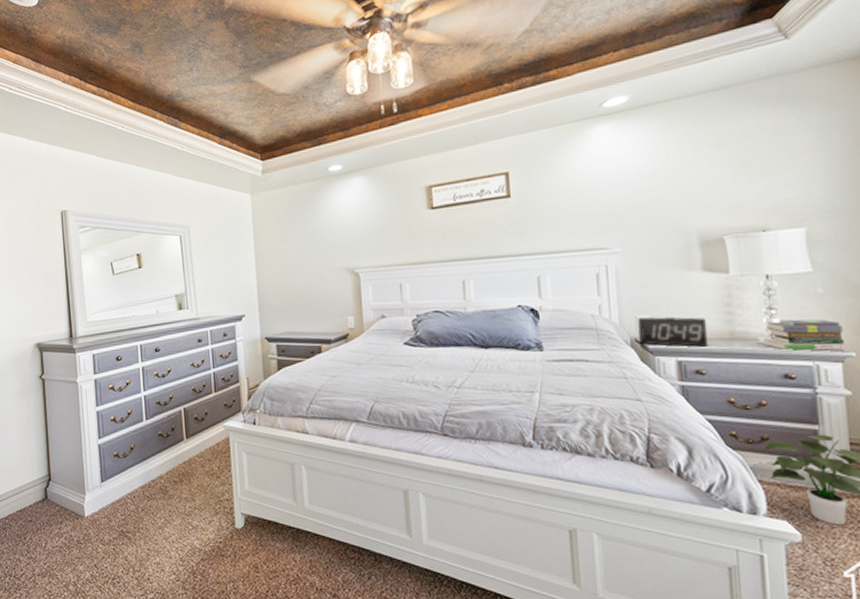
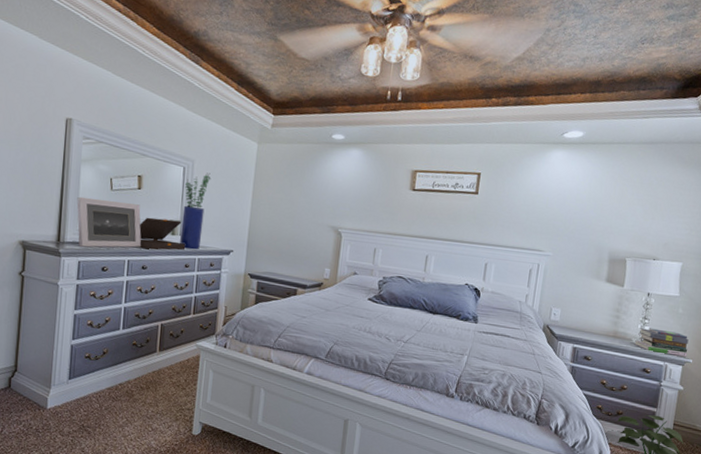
picture frame: none [82,284,151,339] -> present [77,196,142,248]
jewelry box: none [146,293,196,330] -> present [138,217,186,251]
vase: none [184,236,210,322] -> present [180,172,211,250]
alarm clock: present [638,316,709,347] -> none [549,310,600,339]

